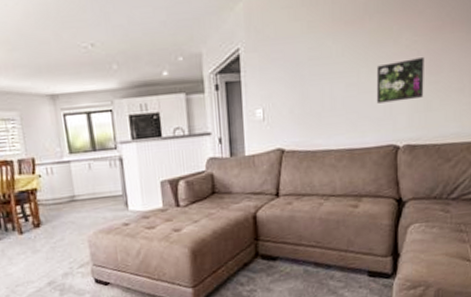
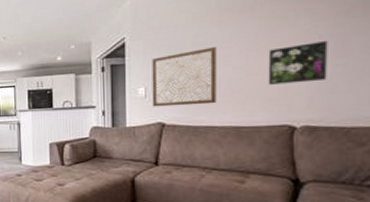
wall art: none [268,62,332,132] -> present [152,47,217,107]

